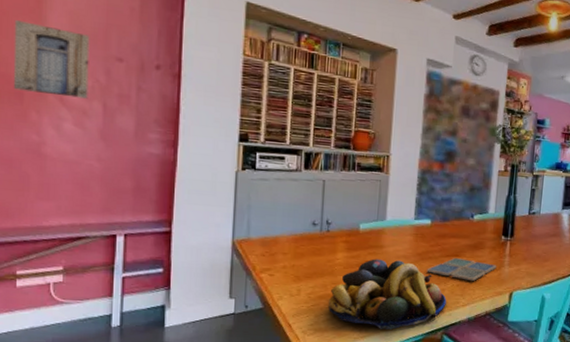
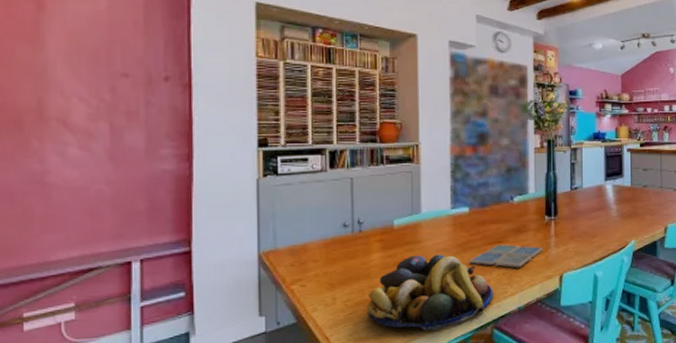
wall art: present [13,20,90,99] -> none [10,46,93,120]

